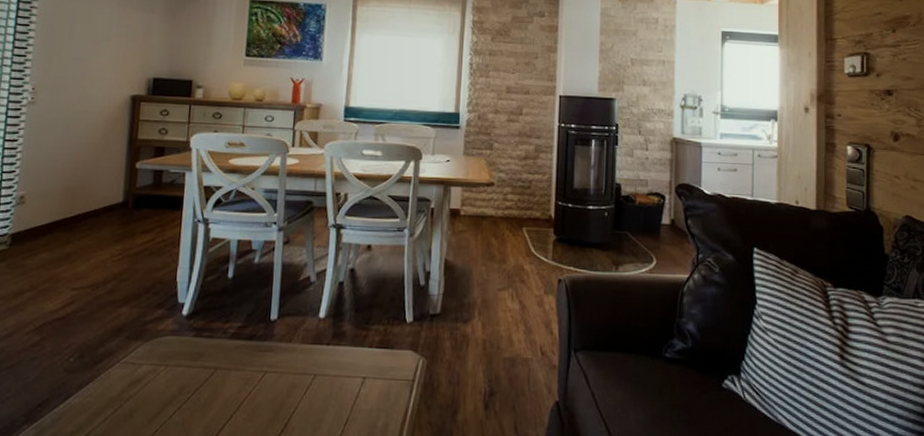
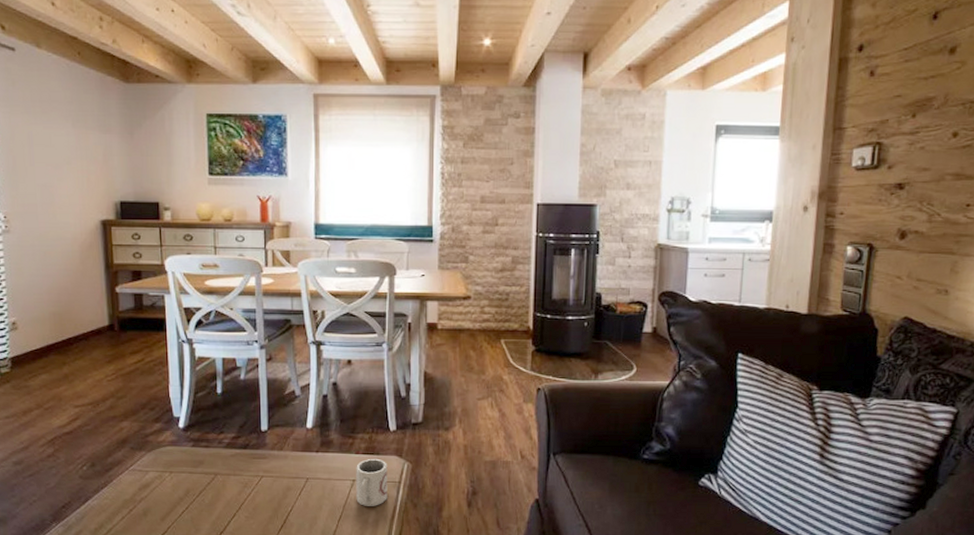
cup: none [365,353,402,408] -> present [356,458,387,506]

